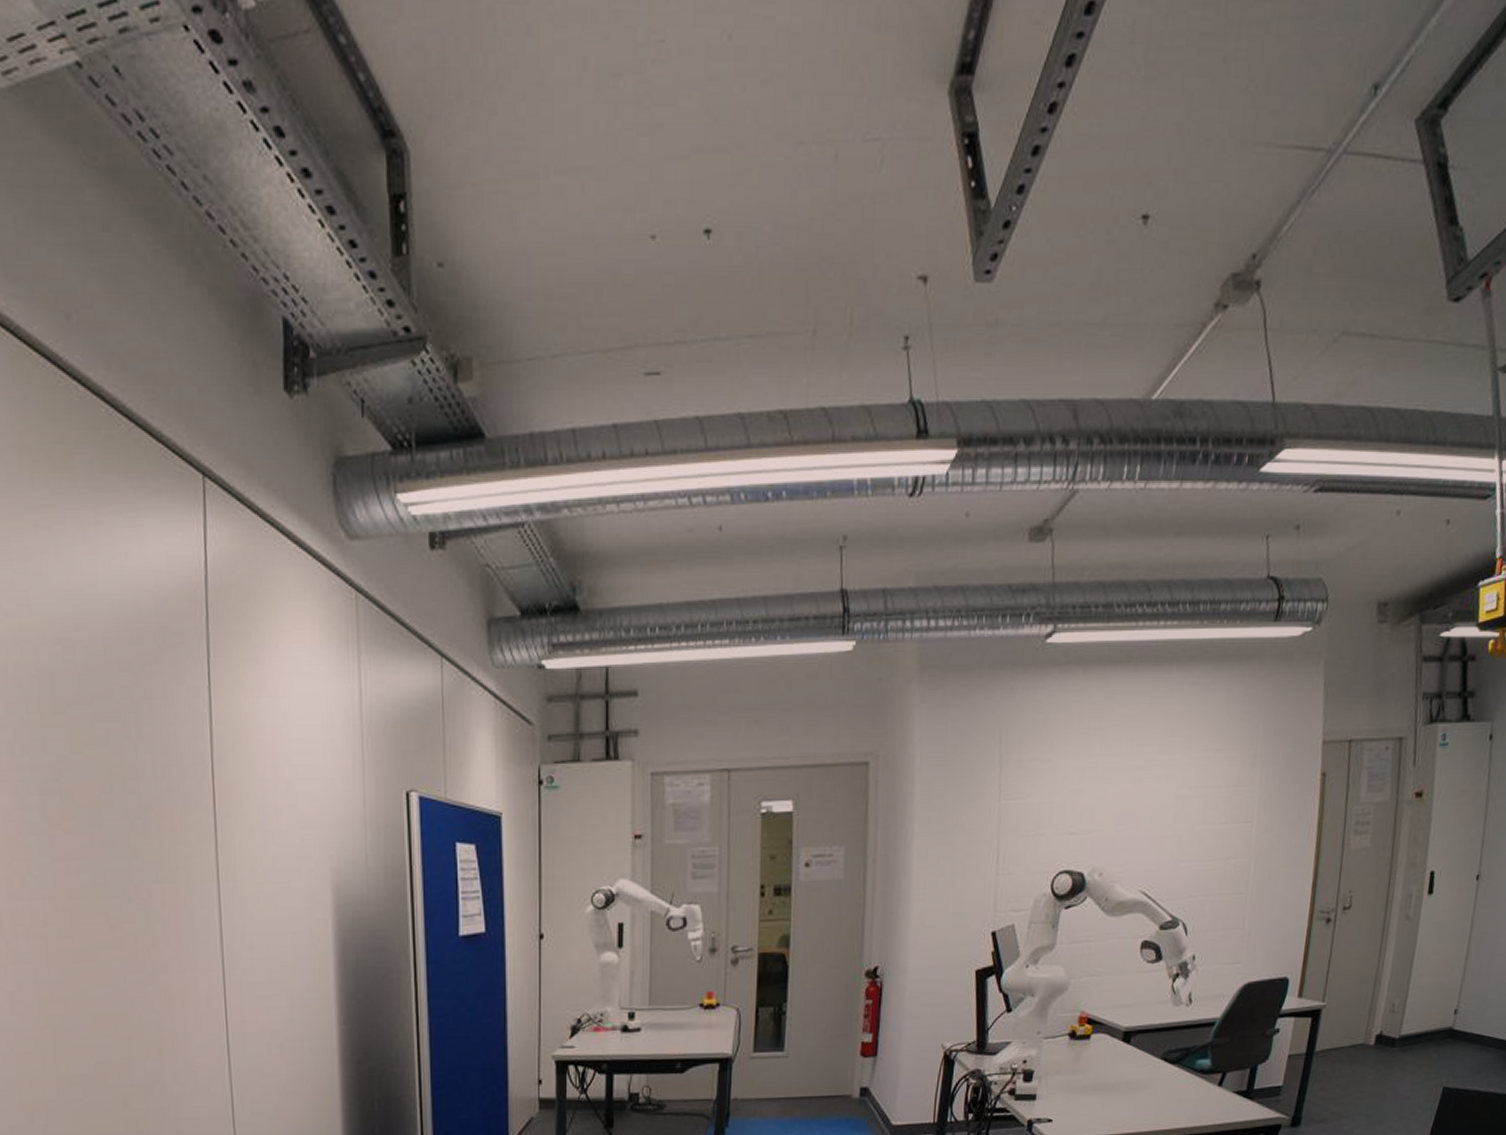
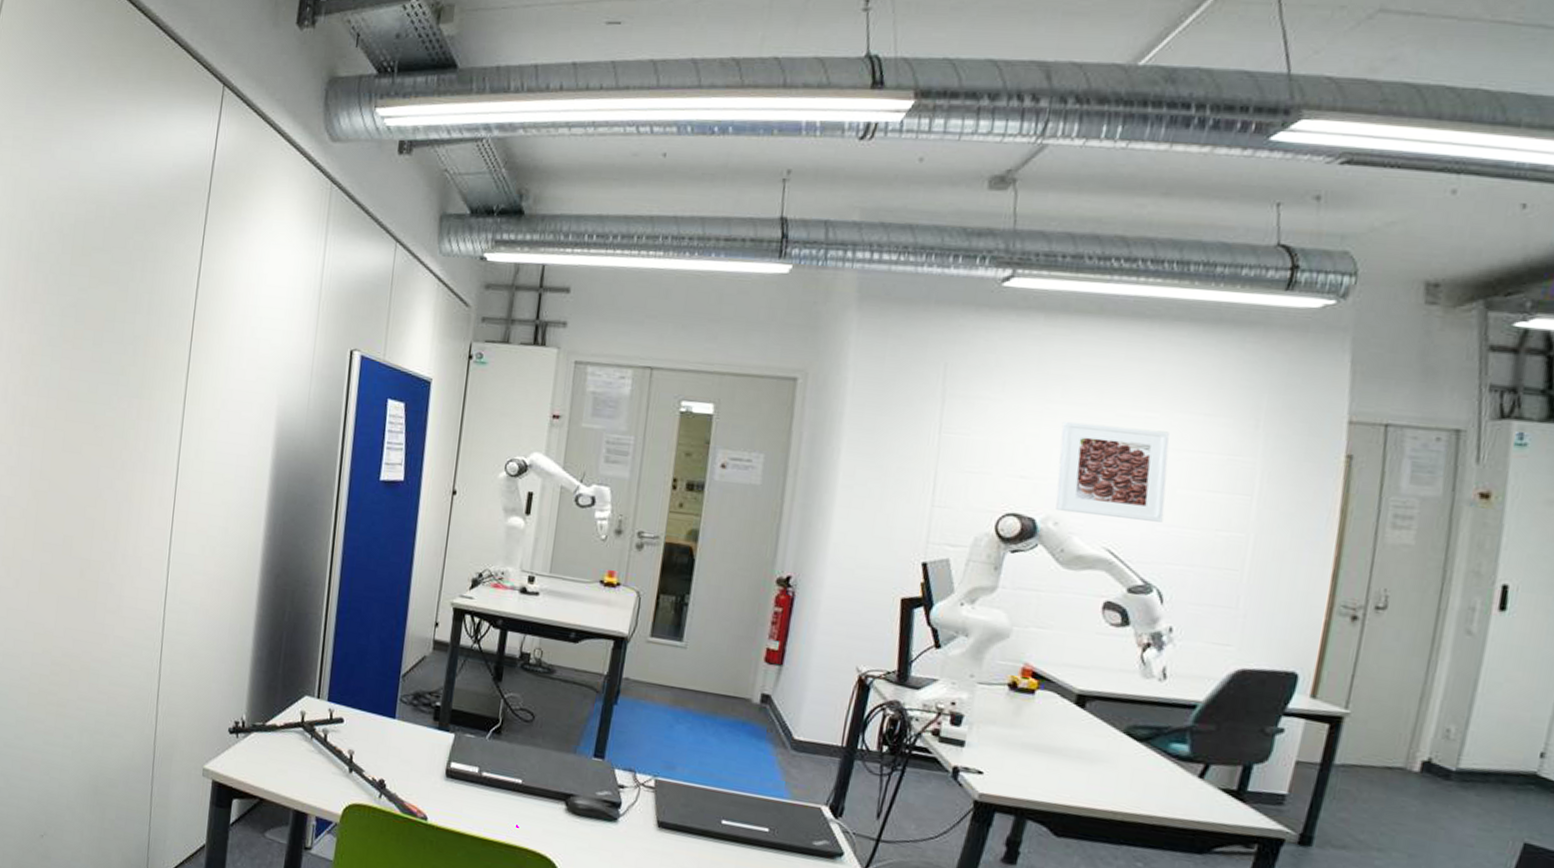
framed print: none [1099,771,1188,862] -> present [1056,421,1170,522]

